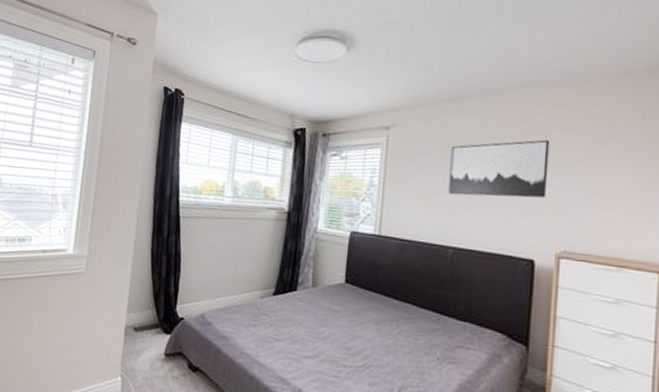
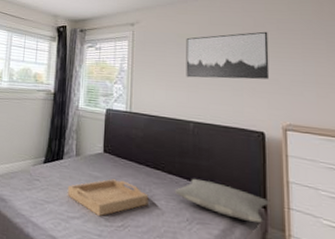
serving tray: none [300,313,395,356] -> present [67,179,149,217]
pillow: none [425,312,532,362] -> present [174,178,269,223]

